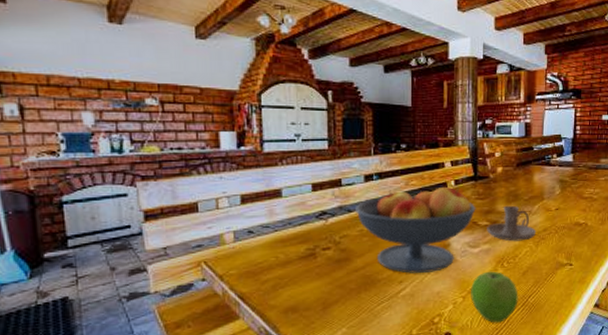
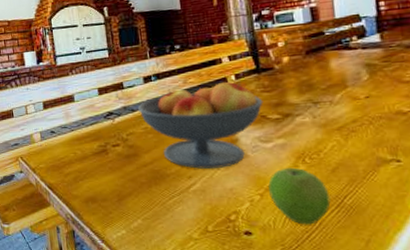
candle holder: present [487,205,537,241] -> none [278,96,343,135]

